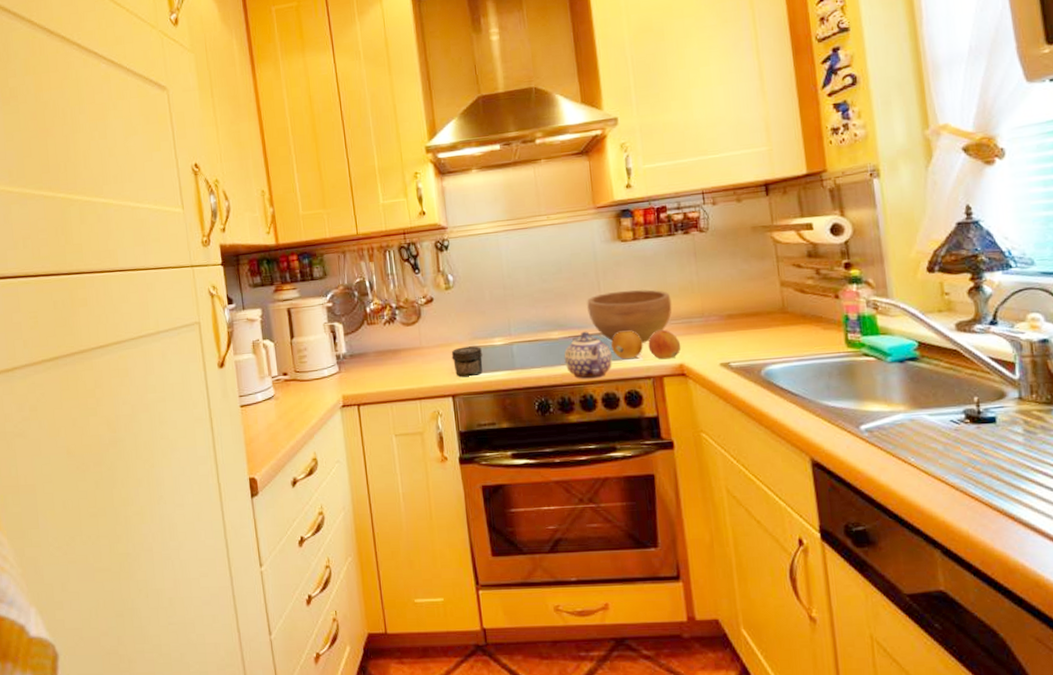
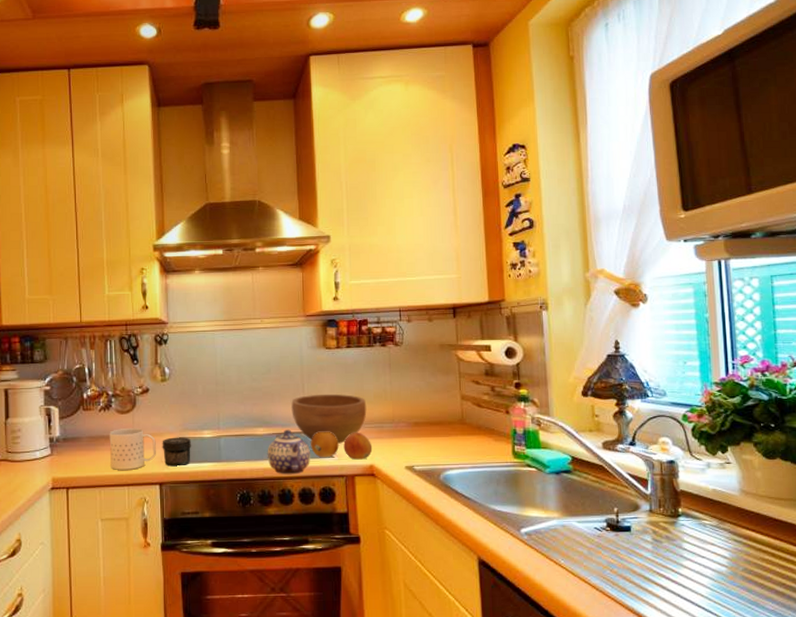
mug: none [396,339,446,384] -> present [109,427,156,470]

